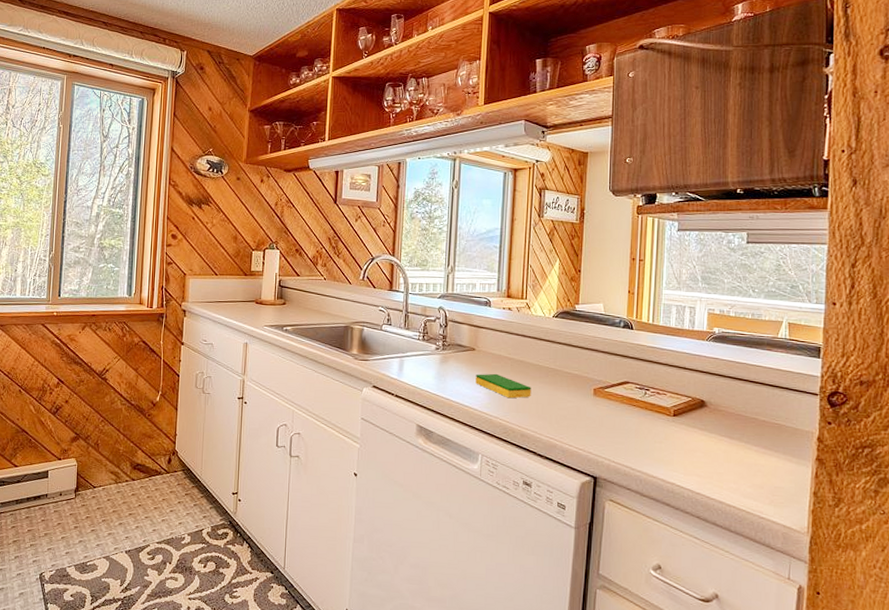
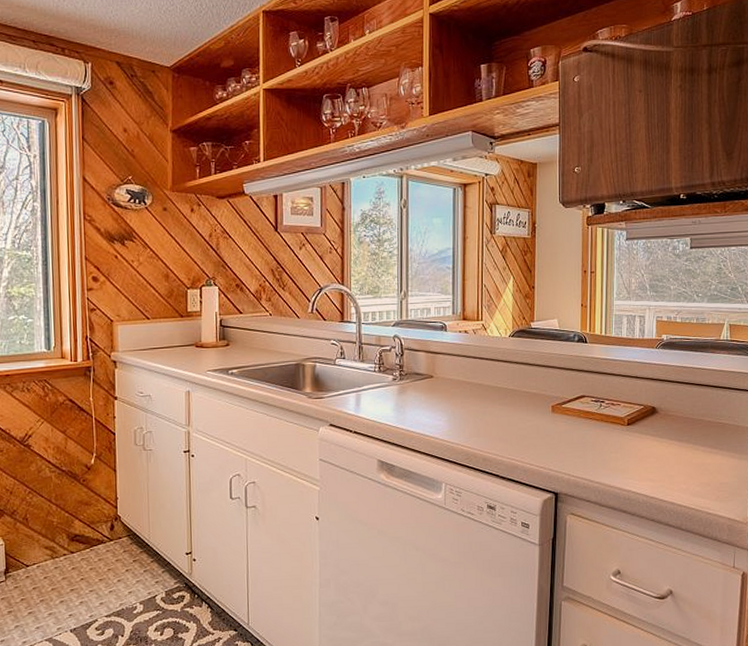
dish sponge: present [476,373,531,399] -> none [435,399,491,424]

